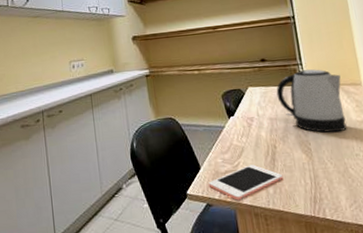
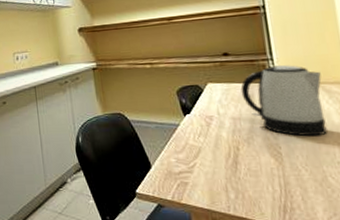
cell phone: present [208,164,284,201] -> none [160,166,247,203]

